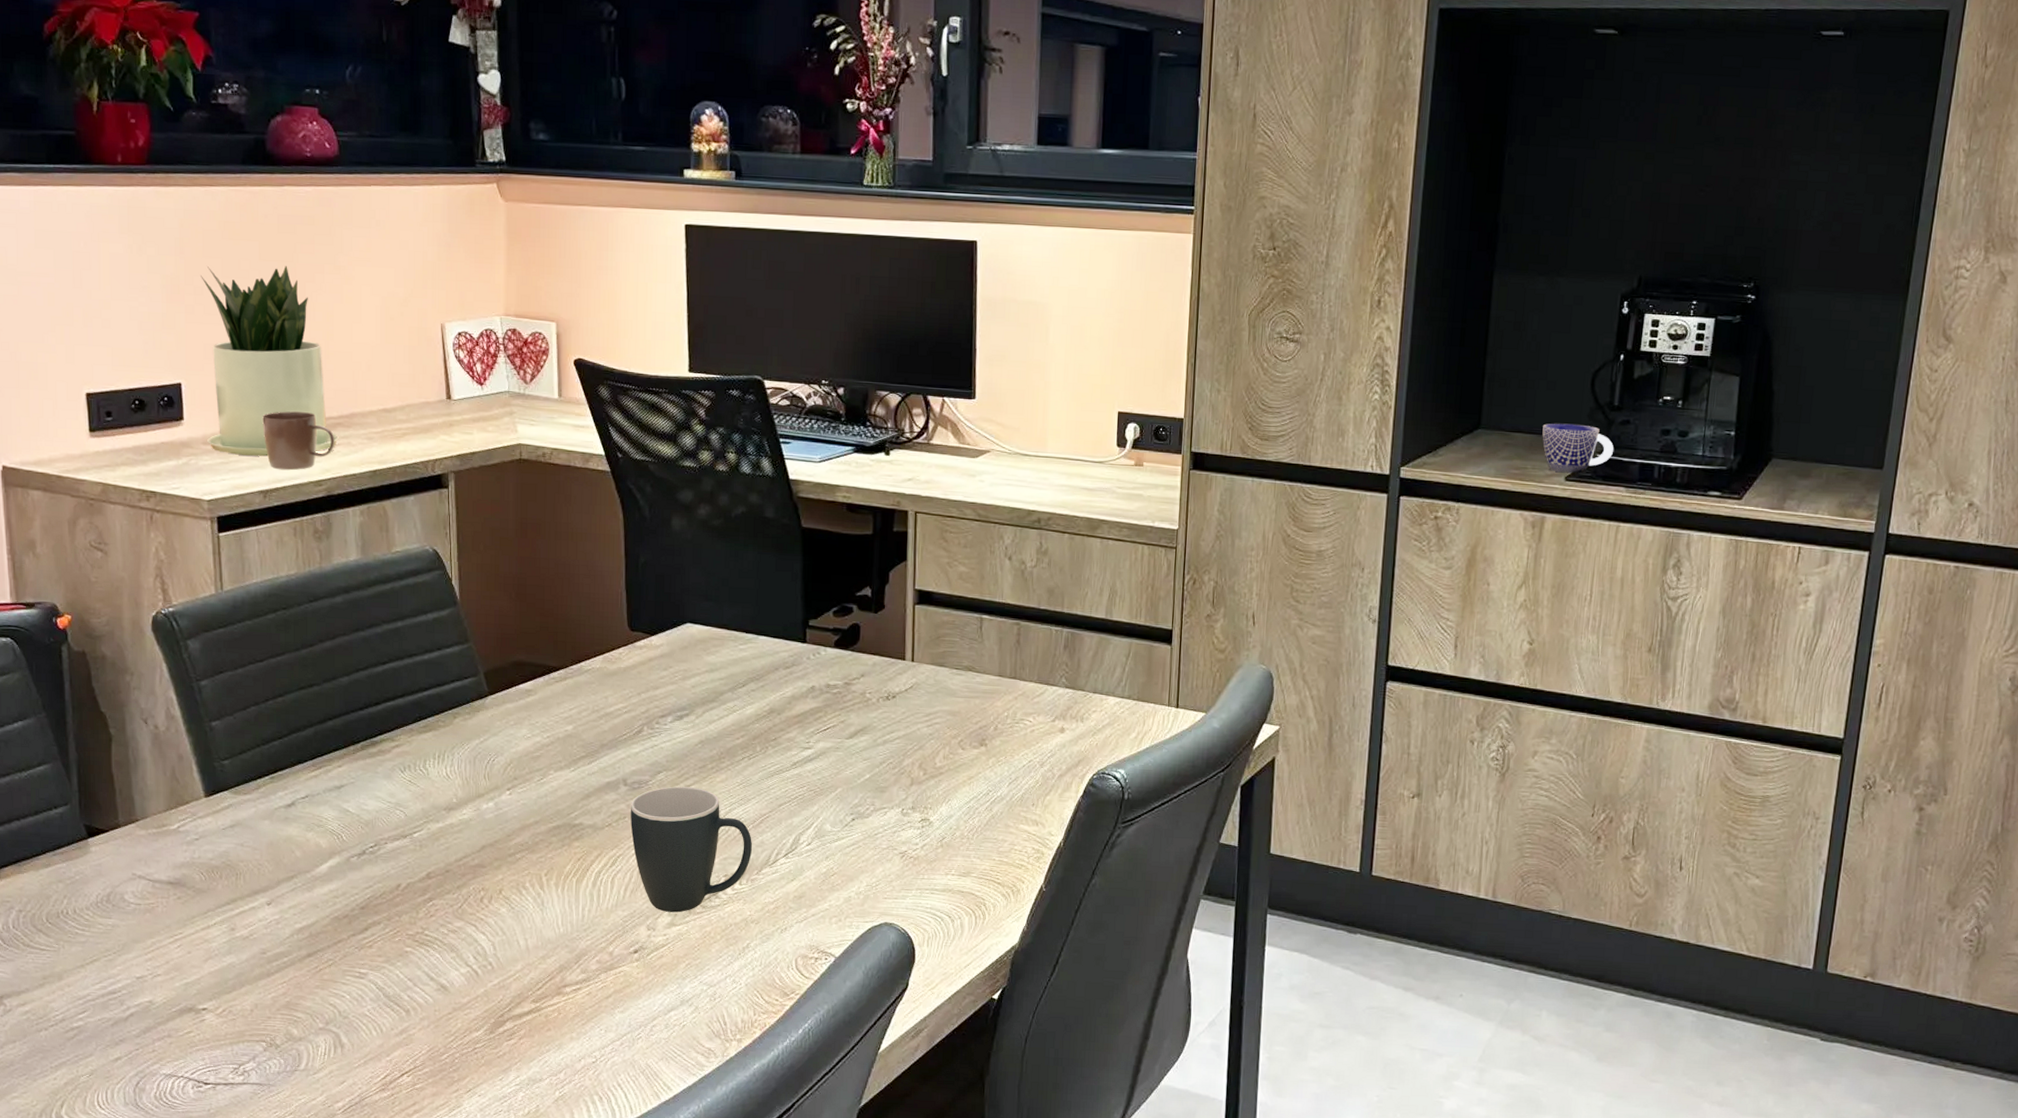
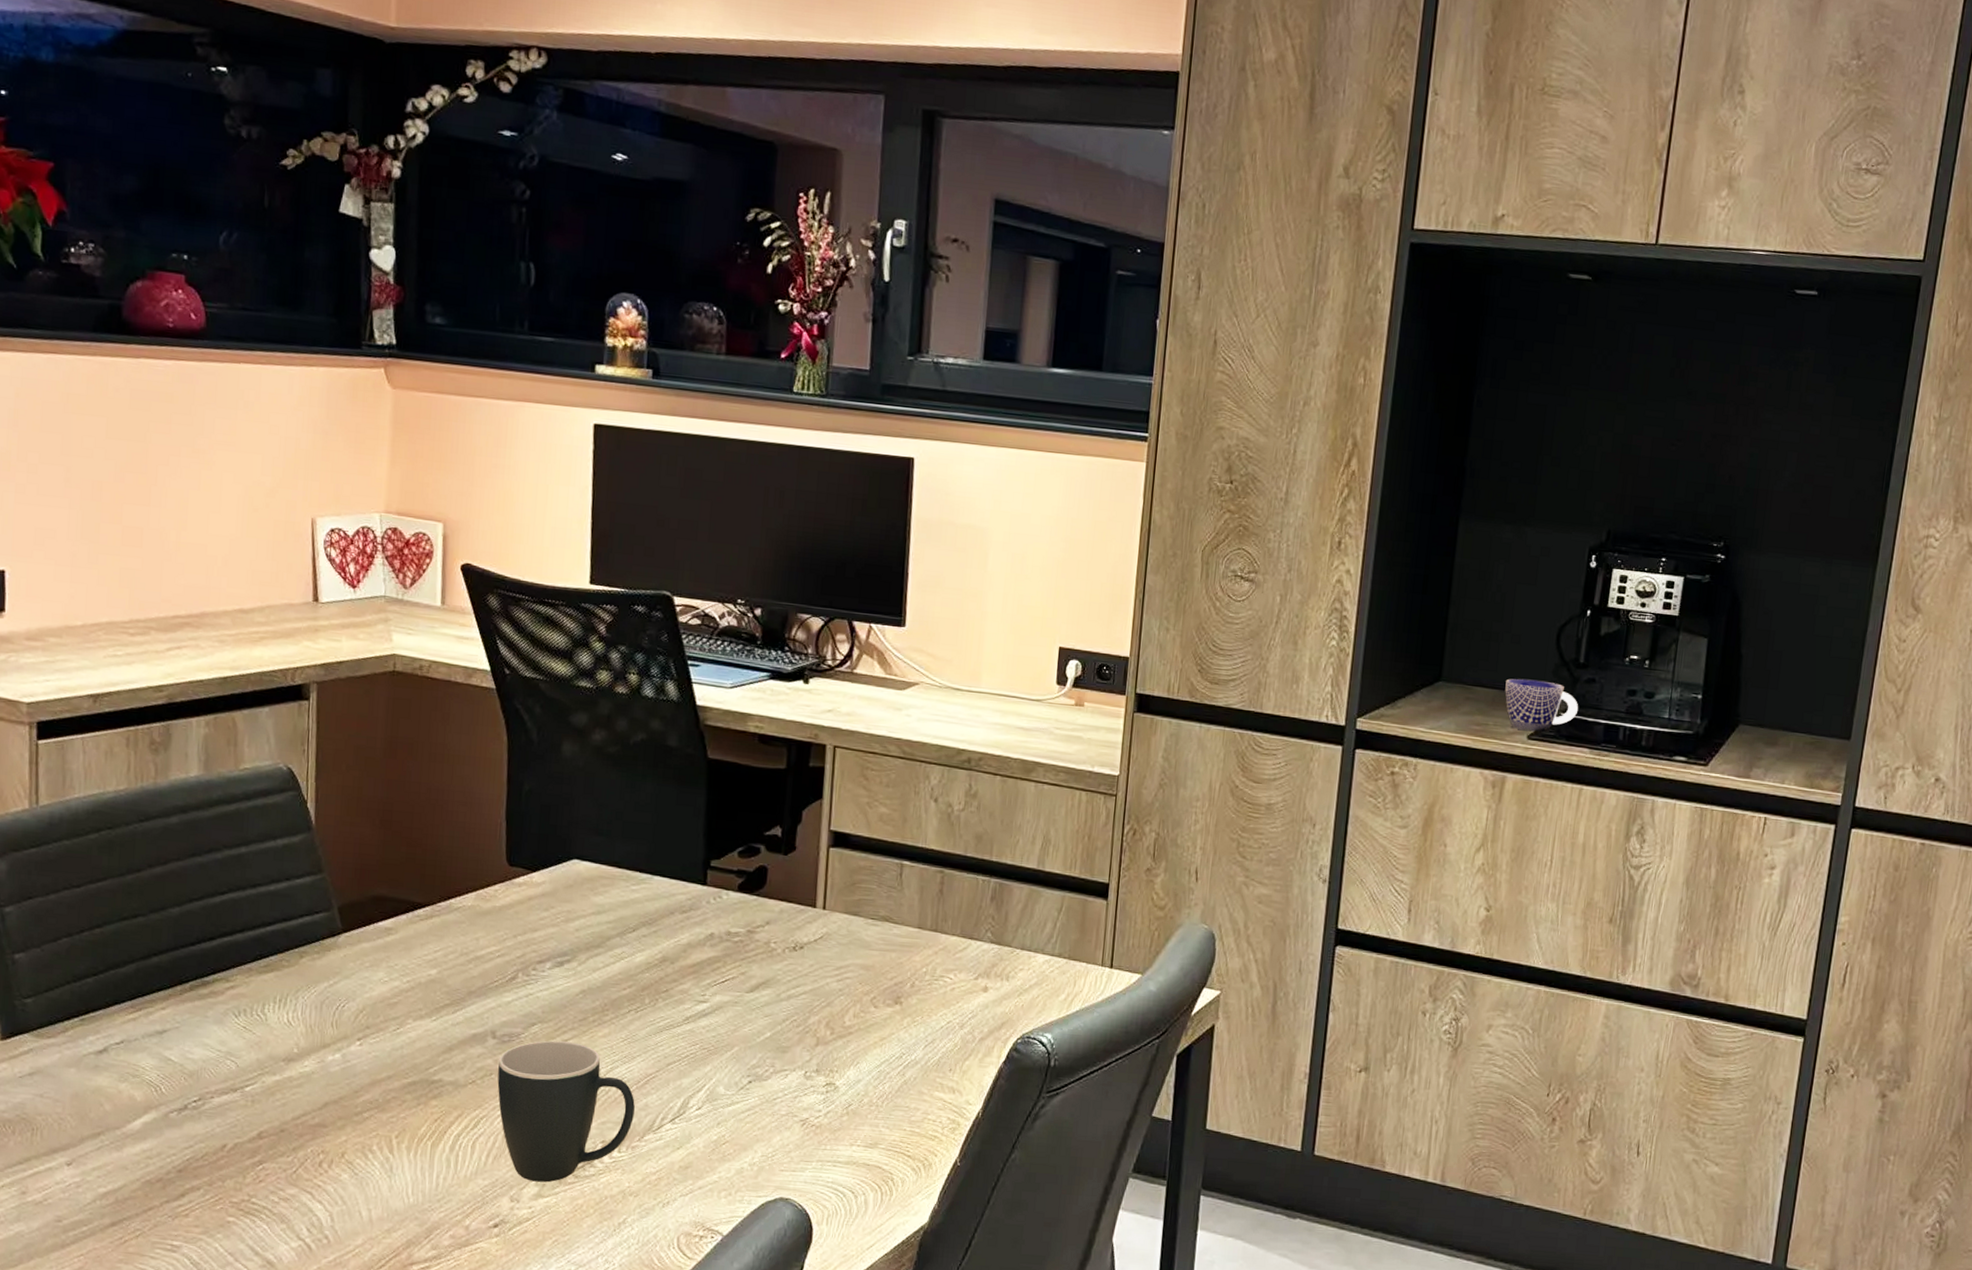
planter: present [201,266,340,457] -> none [30,442,187,657]
mug: present [262,411,335,471] -> none [97,607,182,674]

